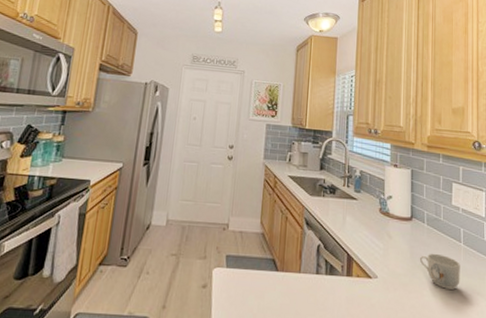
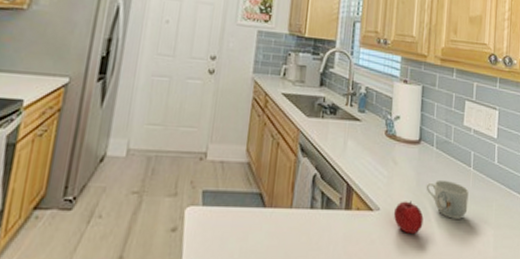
apple: none [390,271,419,302] -> present [393,201,424,235]

